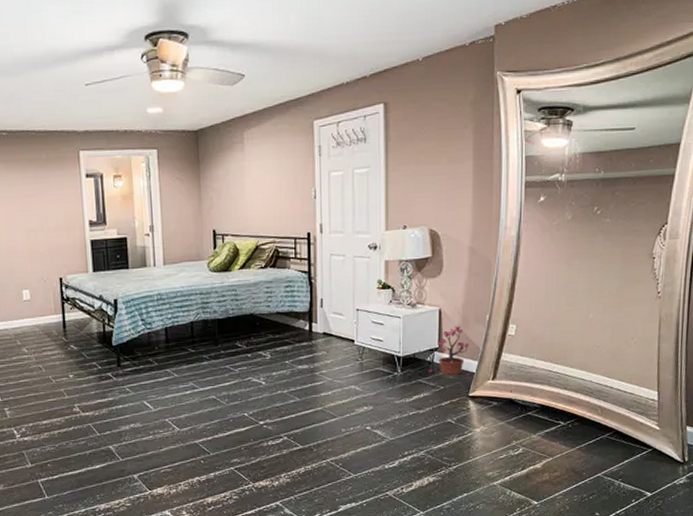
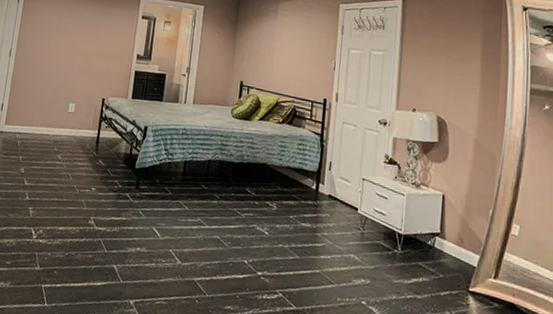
potted plant: present [428,326,470,377] -> none [428,214,471,270]

